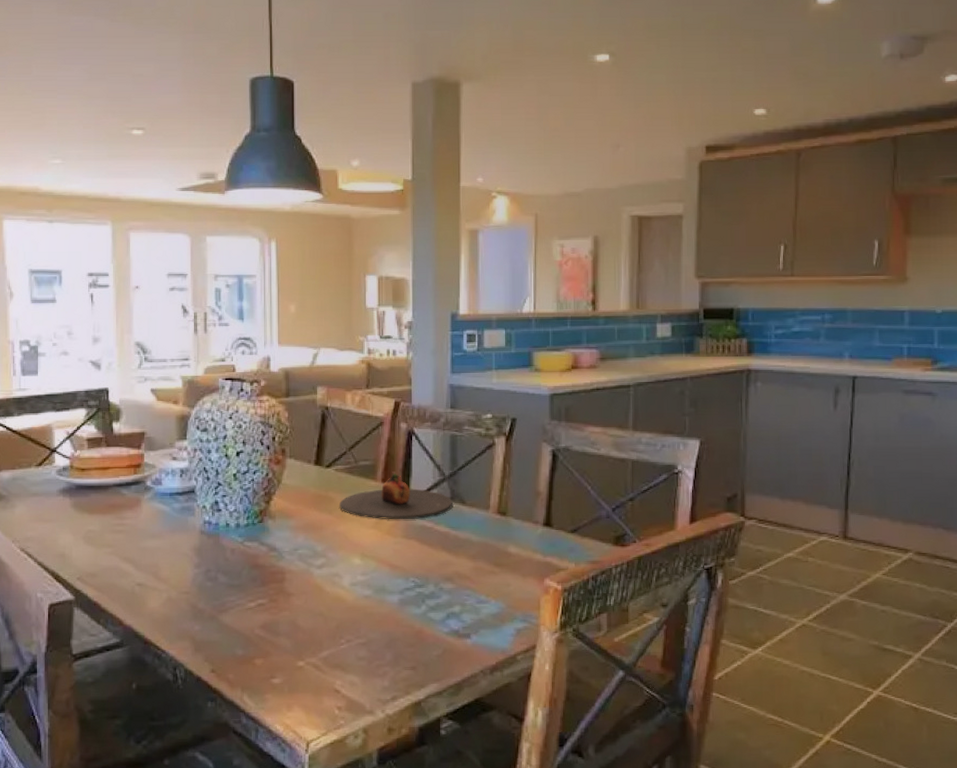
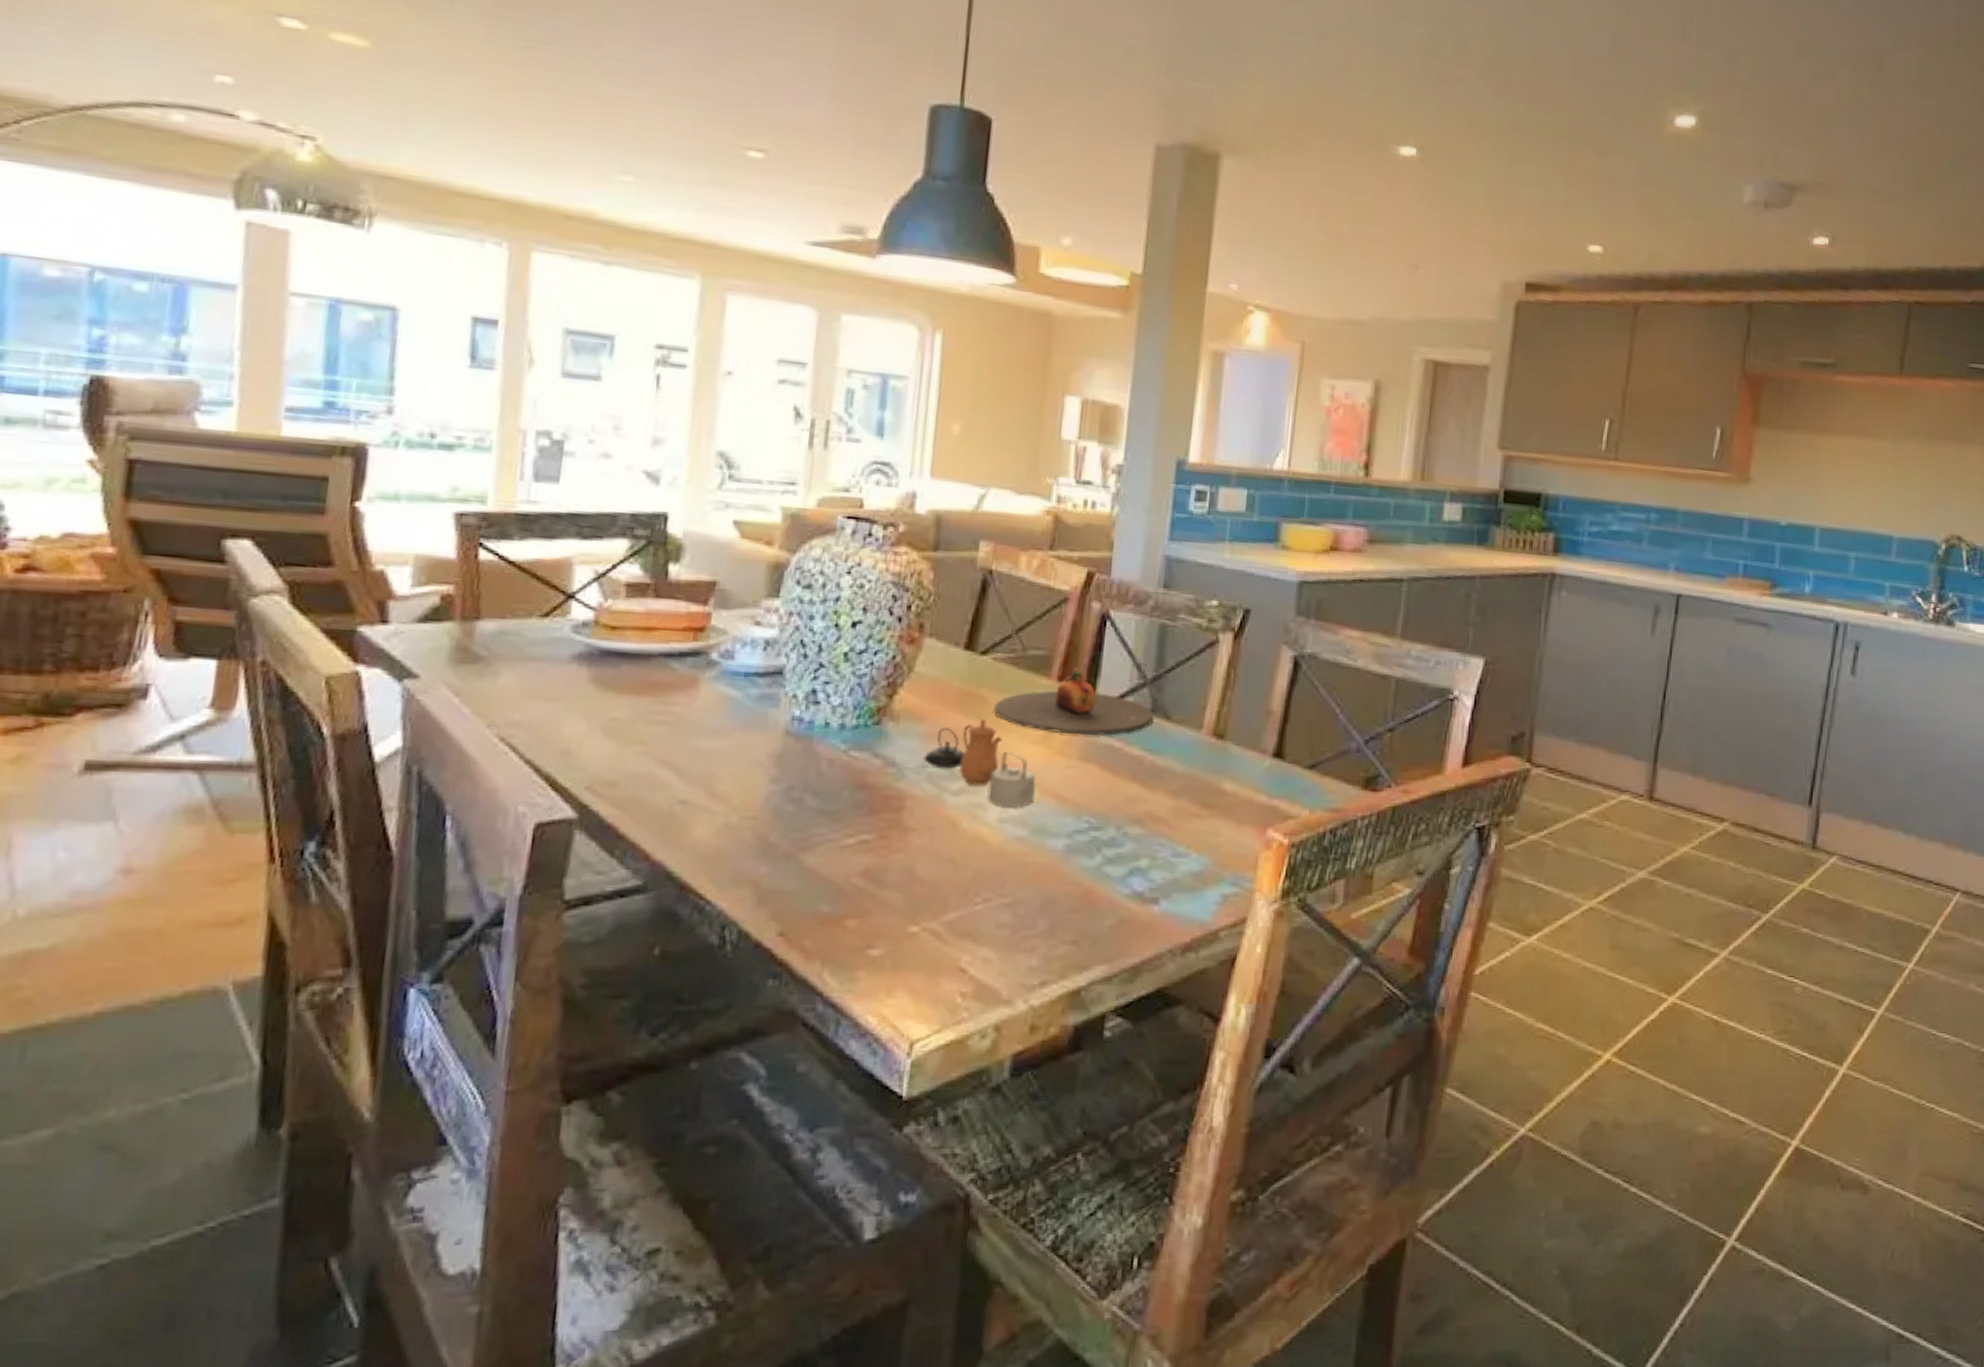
teapot: none [294,513,375,574] -> present [923,719,1036,807]

